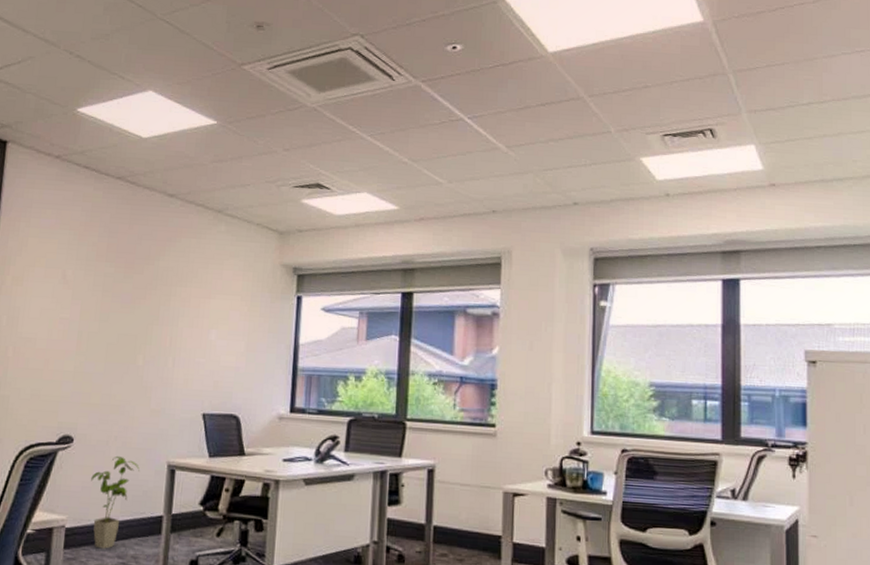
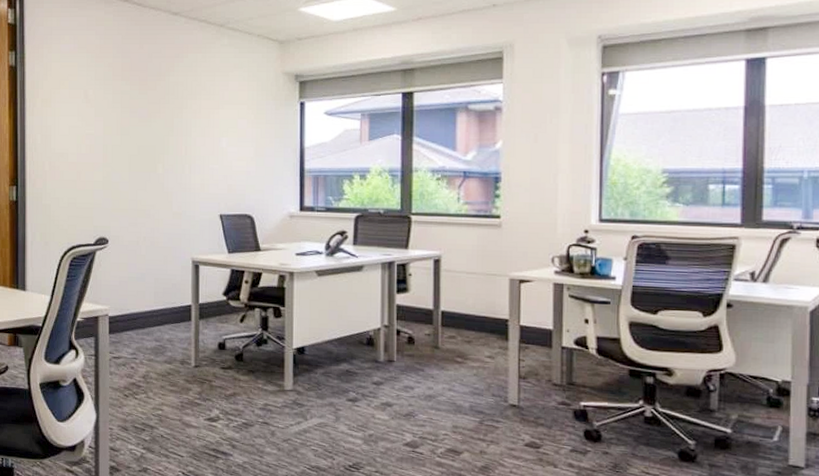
house plant: present [91,455,140,549] -> none [127,254,168,334]

